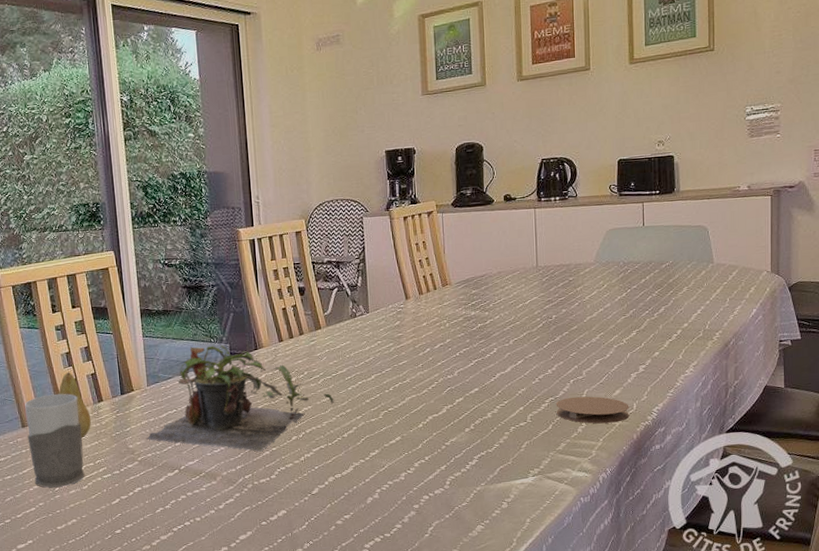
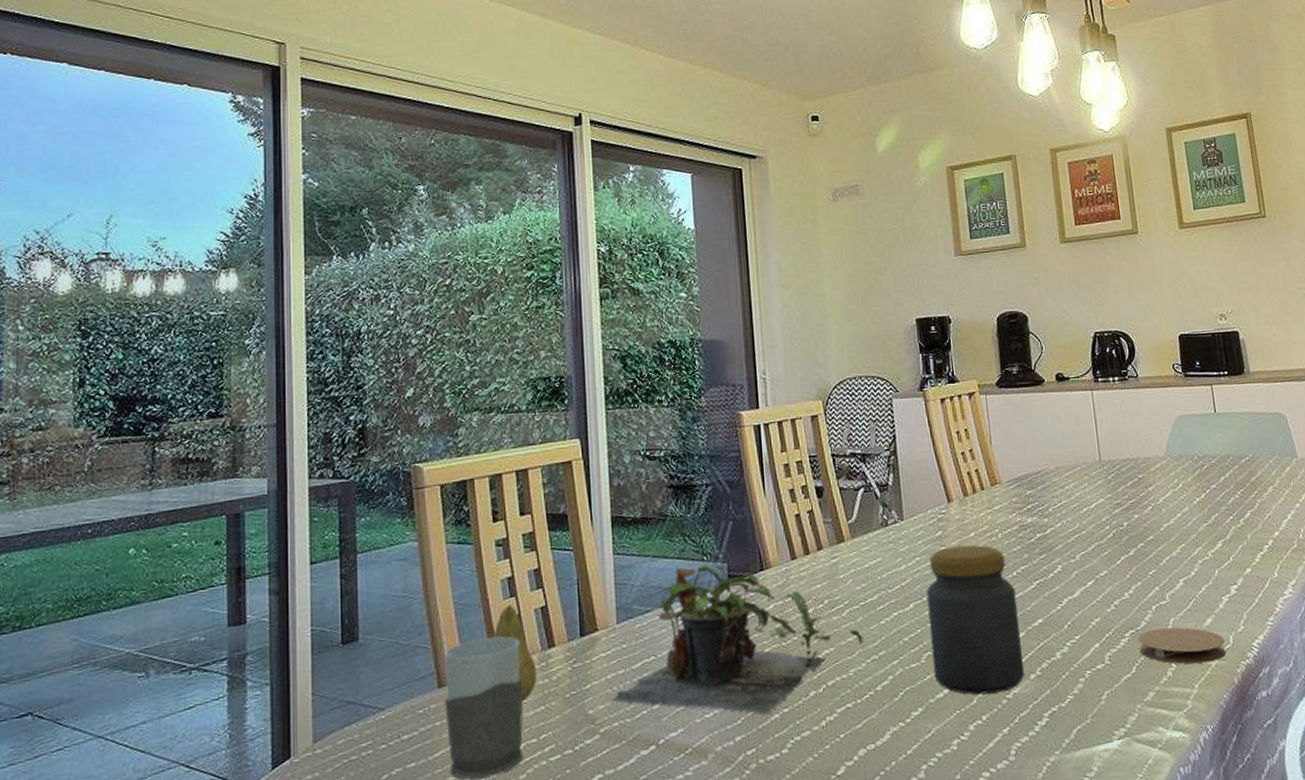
jar: none [385,332,461,442] -> present [926,544,1025,695]

